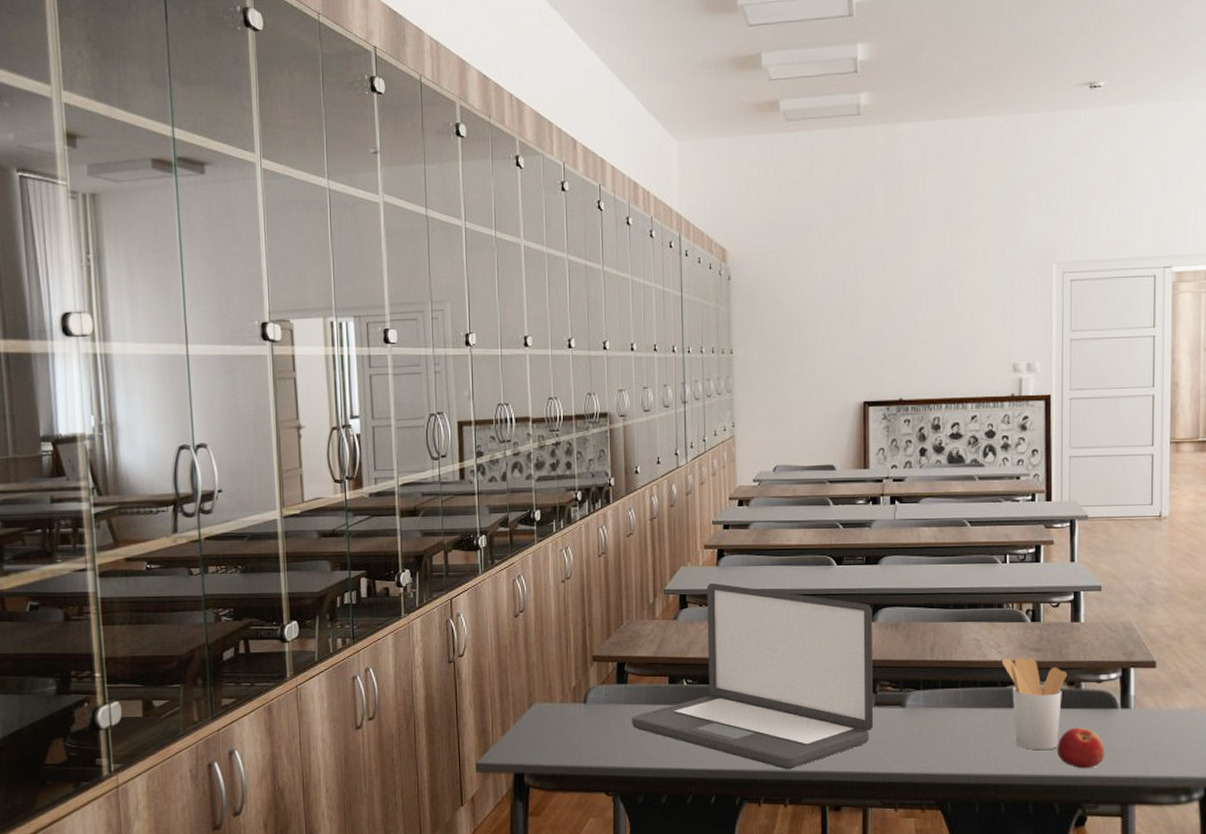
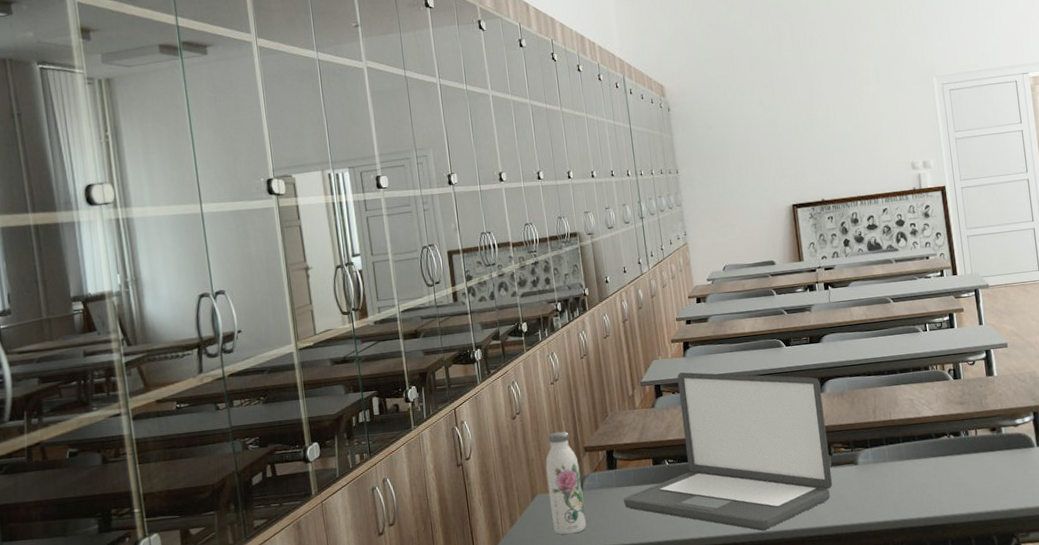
water bottle: none [547,636,587,750] -> present [545,431,586,535]
utensil holder: present [1001,657,1068,751] -> none [933,410,989,491]
apple: present [1056,727,1106,769] -> none [988,466,1030,503]

